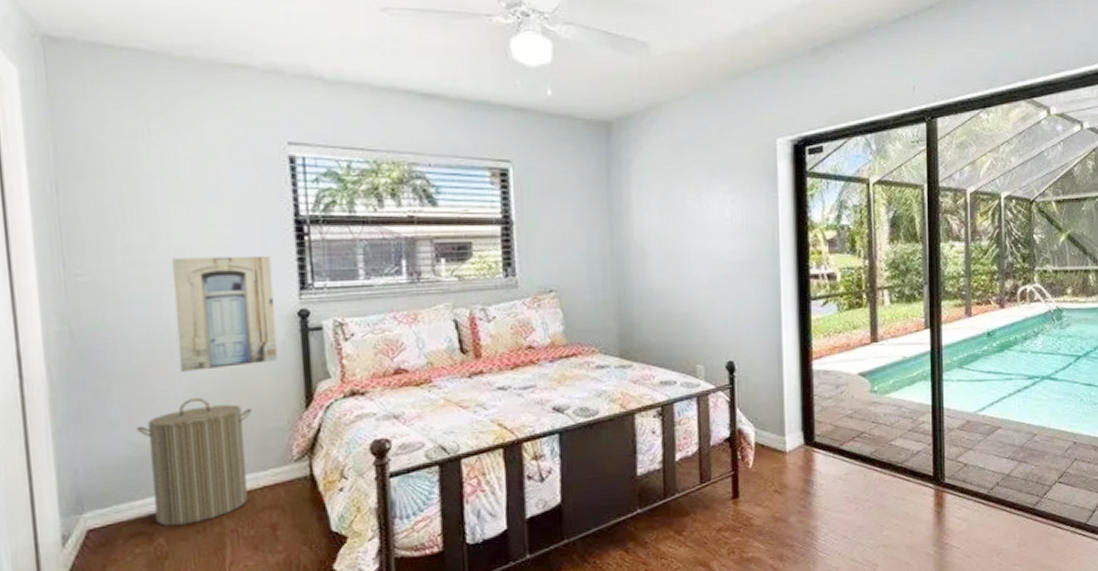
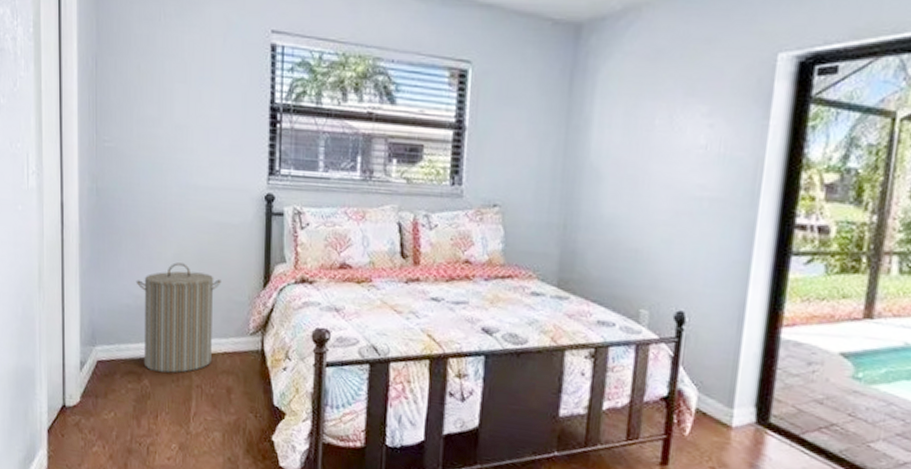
wall art: present [171,255,278,372] -> none [171,133,248,240]

